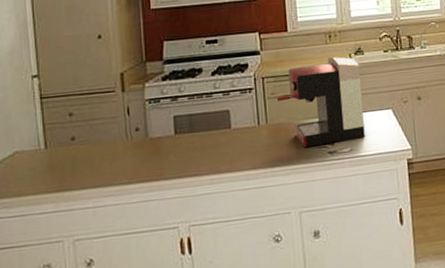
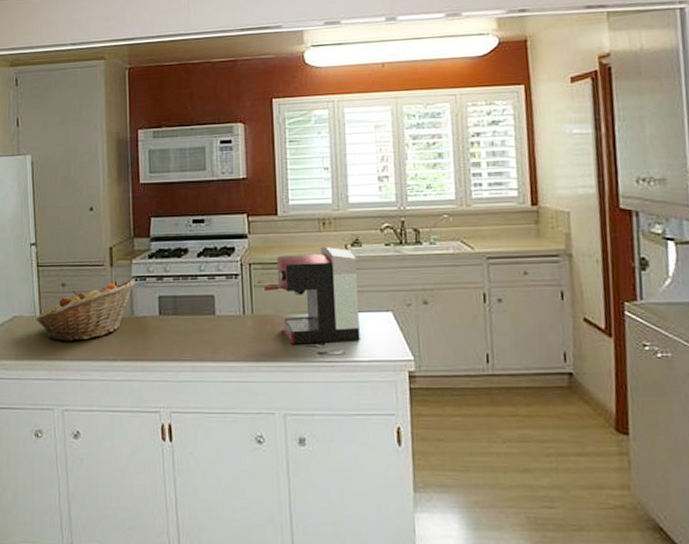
fruit basket: none [41,103,149,172] -> present [36,280,135,342]

